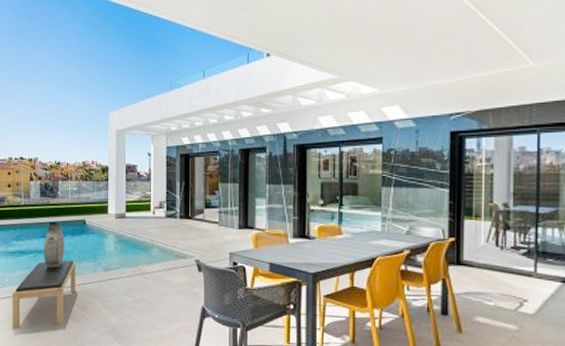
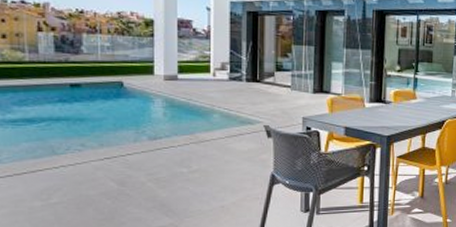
bench: present [12,260,76,330] -> none [15,128,110,214]
vessel: present [44,224,65,268] -> none [62,86,94,138]

